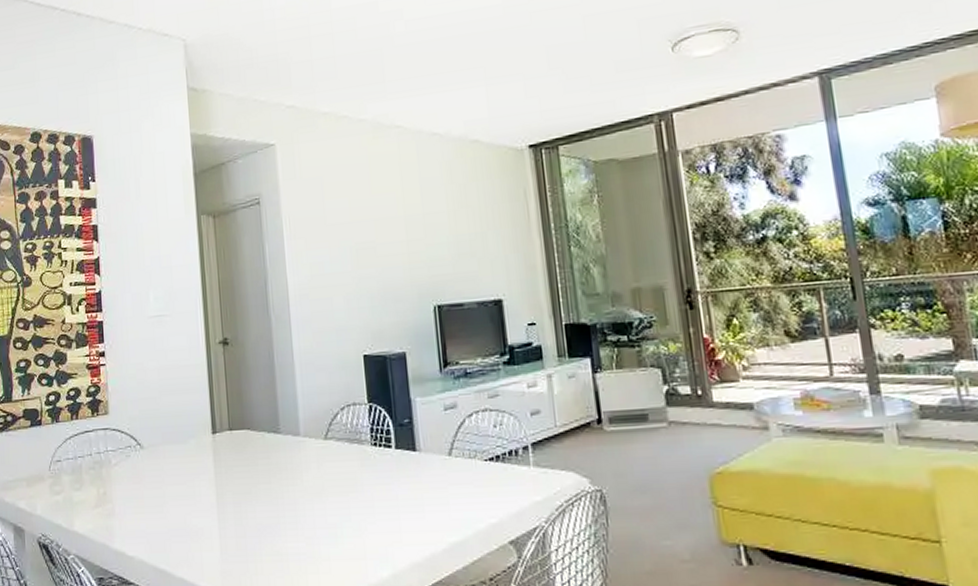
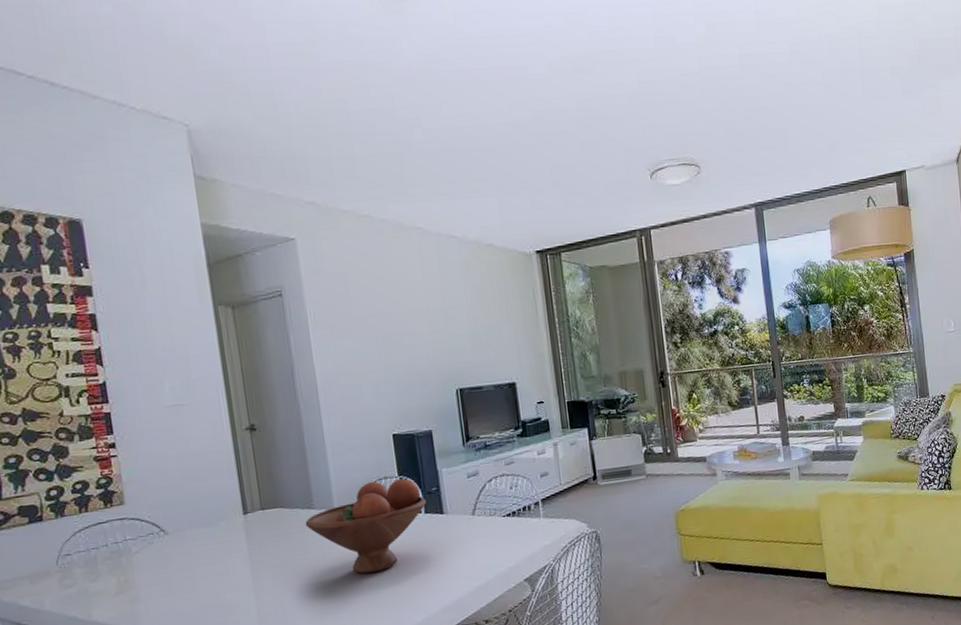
fruit bowl: none [270,406,398,513] -> present [305,478,427,574]

